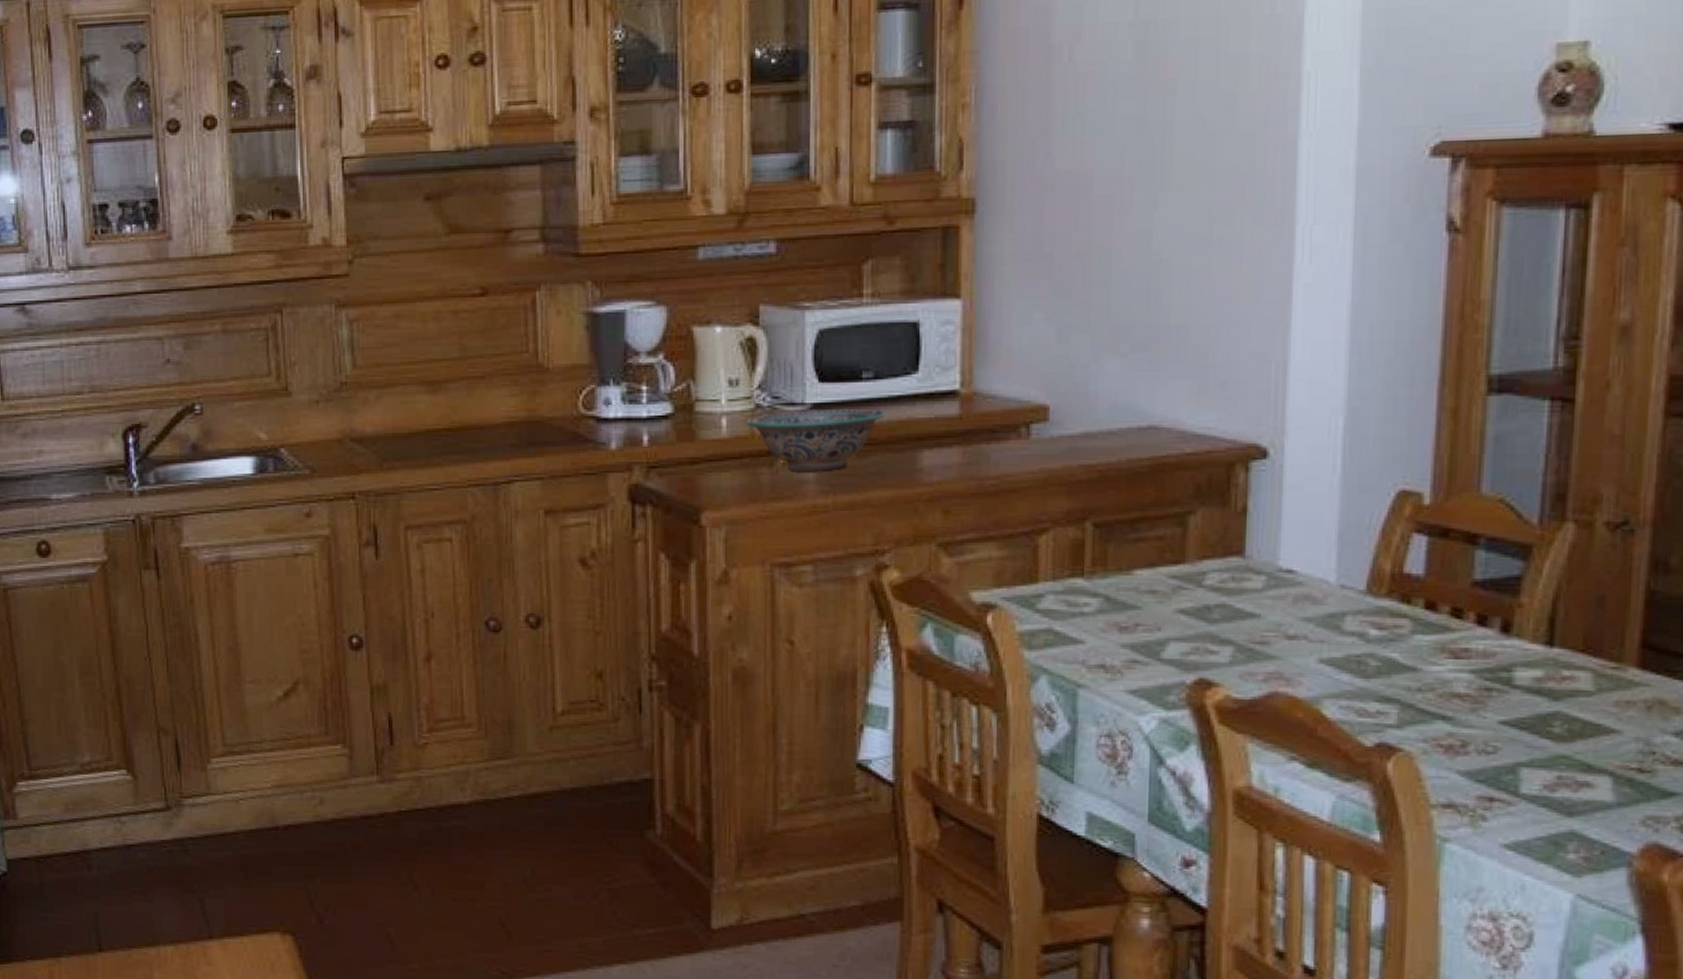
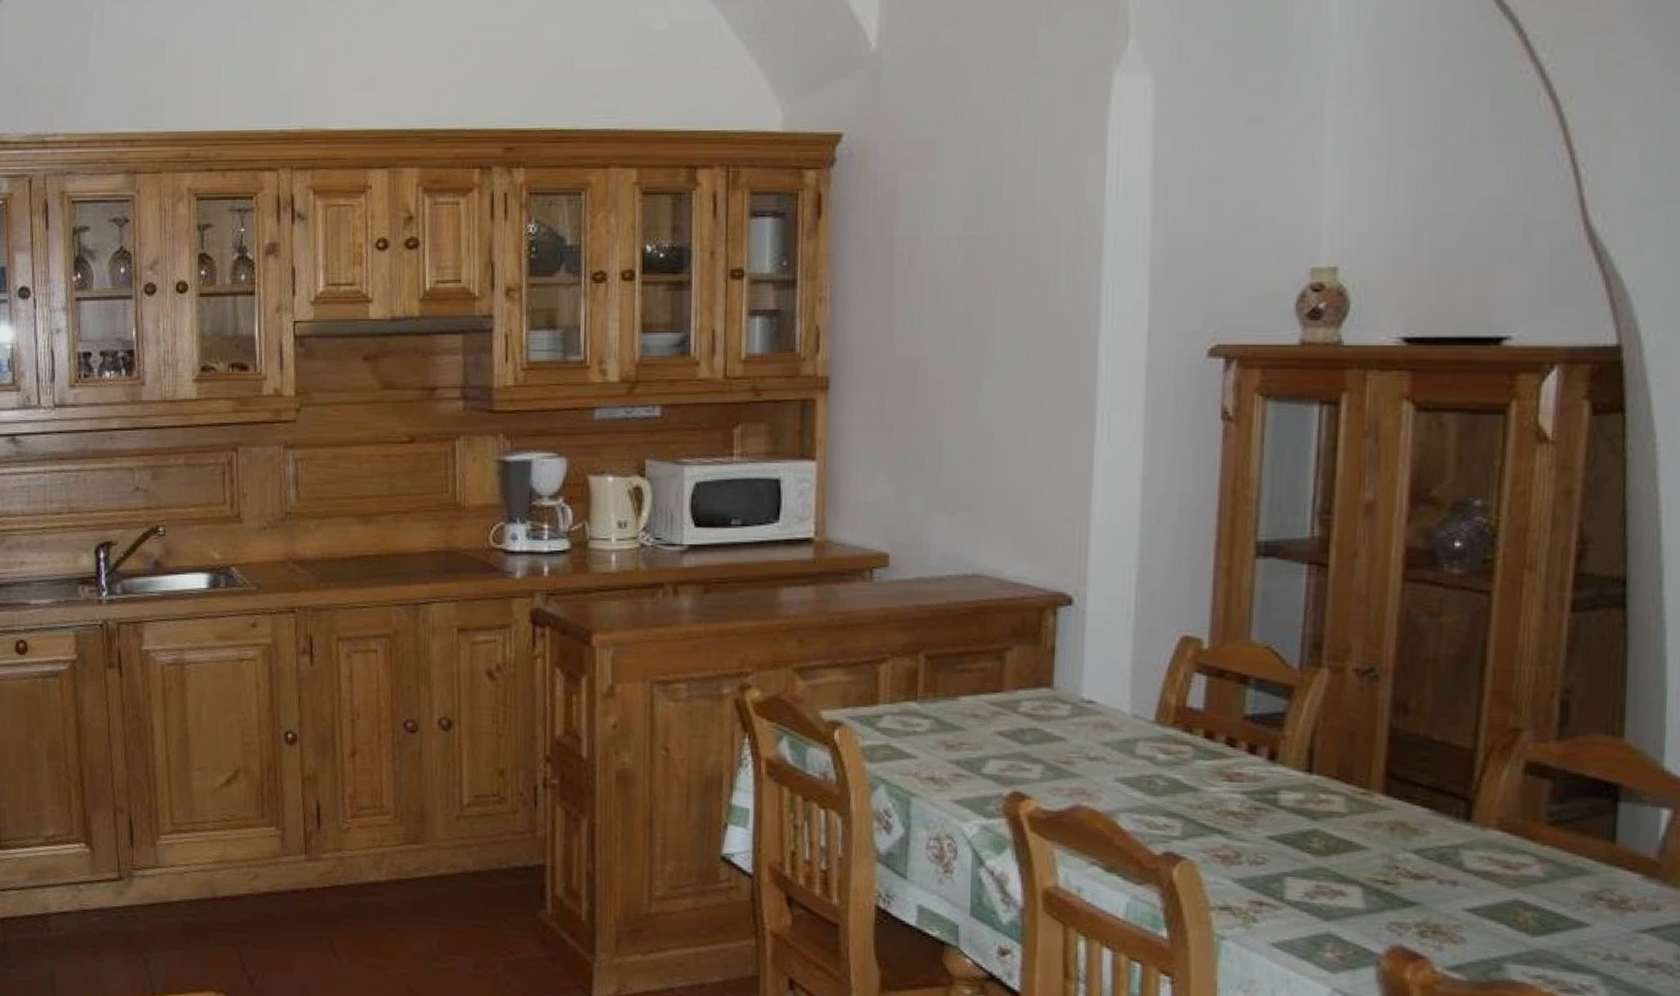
decorative bowl: present [747,408,885,471] -> none [633,549,751,603]

